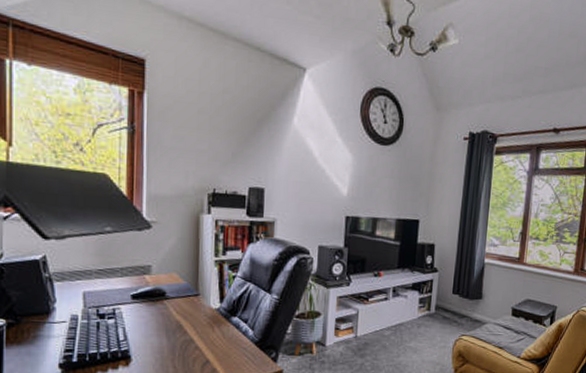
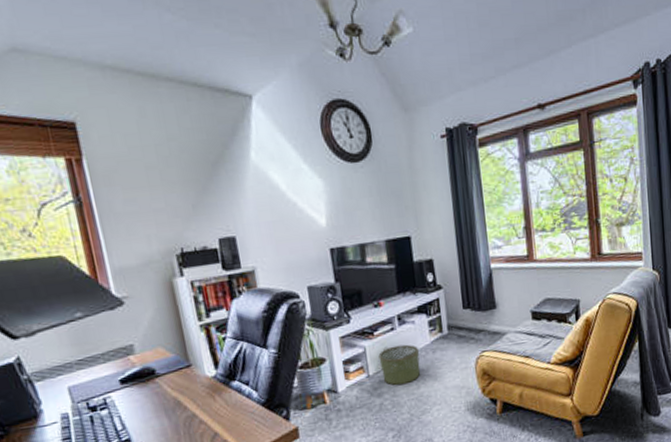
basket: none [368,314,407,351] -> present [378,344,420,386]

